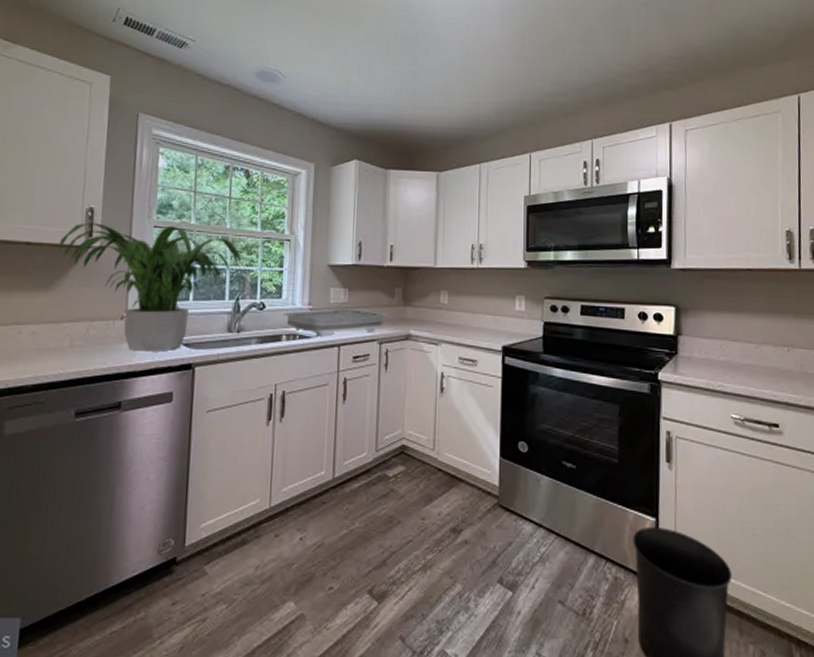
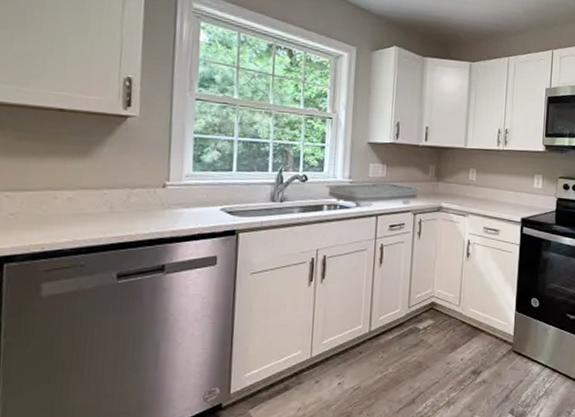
potted plant: present [58,222,241,353] -> none [94,92,284,219]

